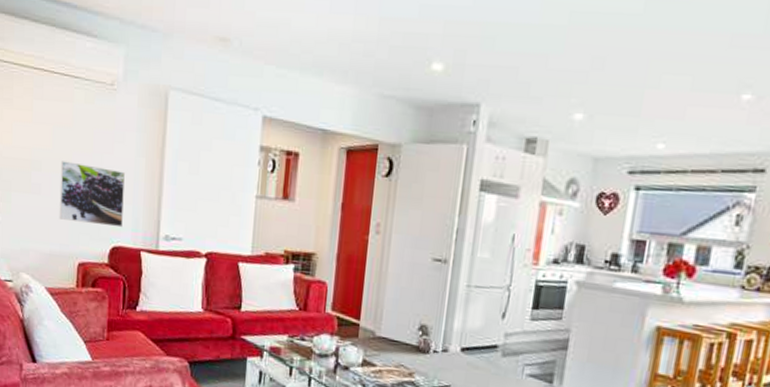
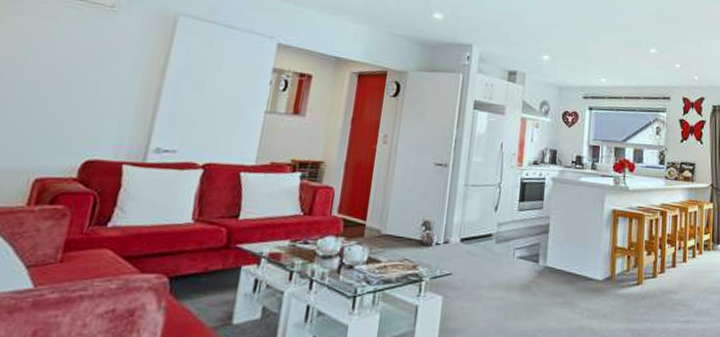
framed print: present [59,161,125,228] -> none [16,74,115,141]

